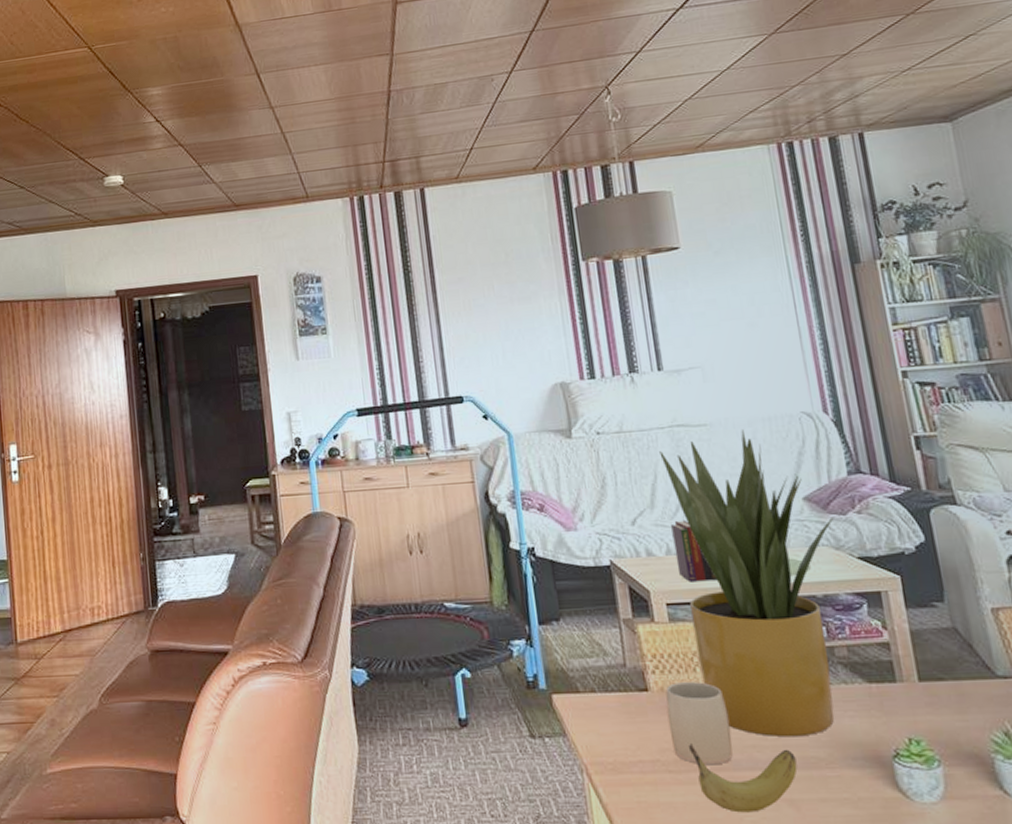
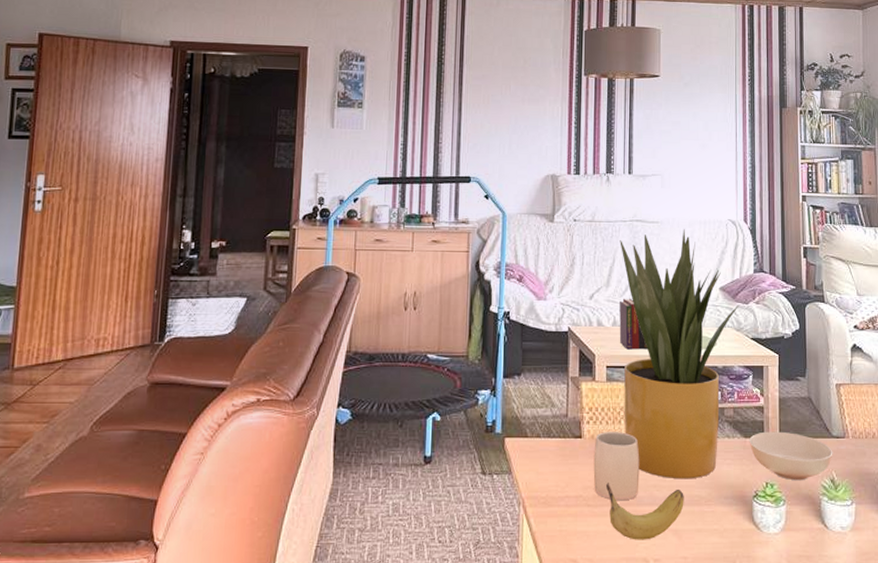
bowl: none [875,673,1002,735] -> present [749,431,833,481]

